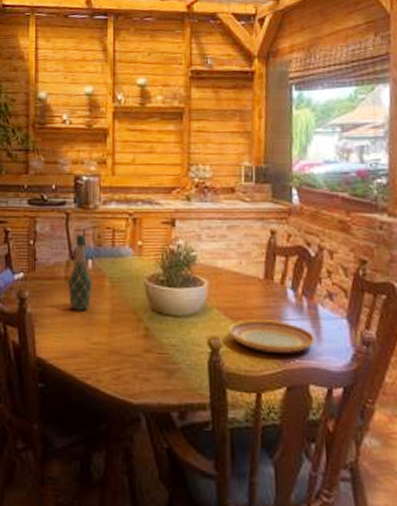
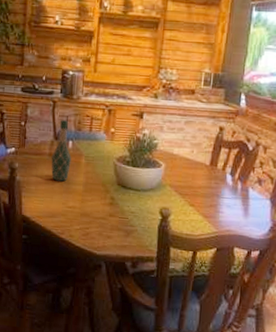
plate: present [228,319,315,354] -> none [177,196,243,224]

